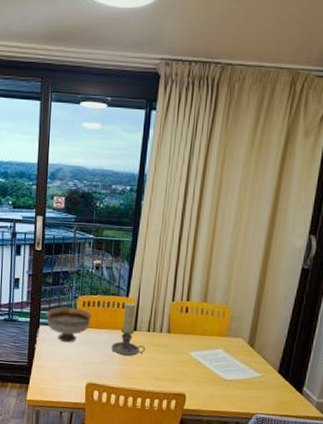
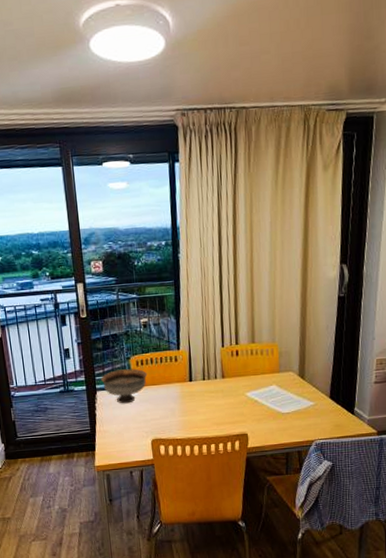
candle holder: present [111,302,146,357] -> none [170,354,204,408]

